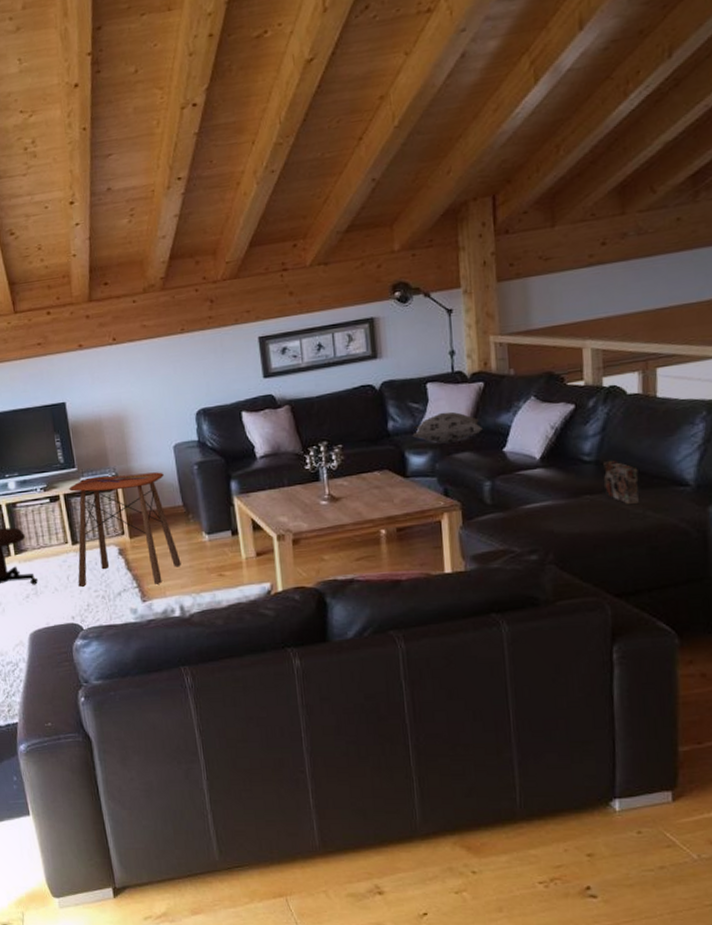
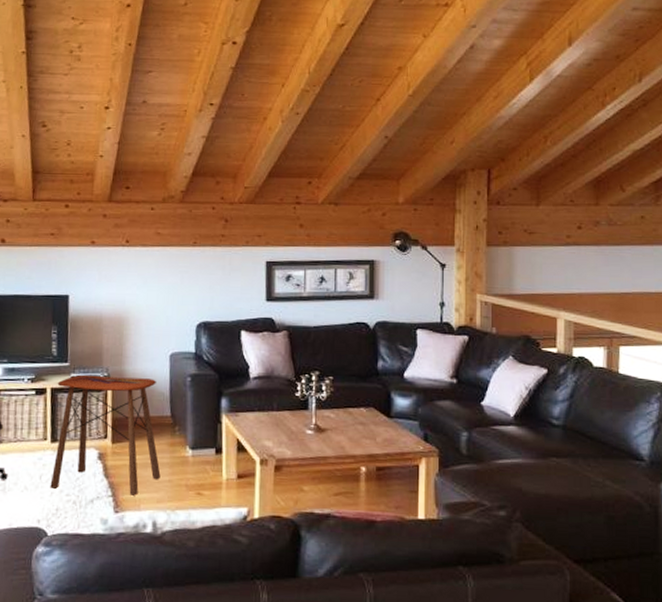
decorative pillow: present [412,411,483,444] -> none [399,359,464,391]
book: present [603,460,639,505] -> none [569,426,600,473]

